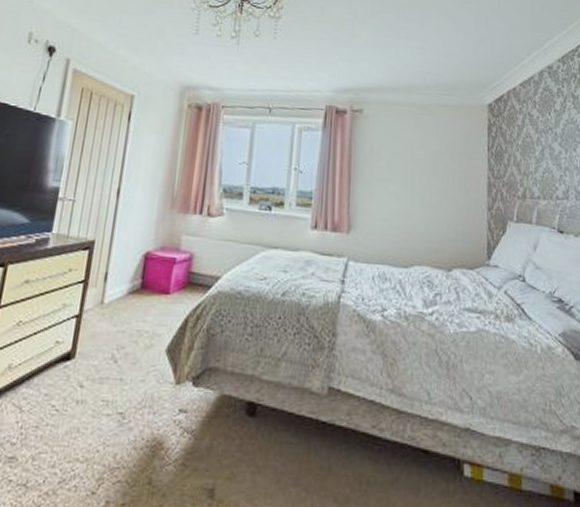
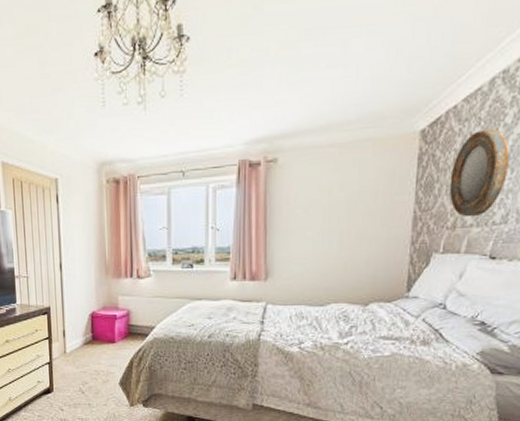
home mirror: none [516,111,563,190] -> present [449,128,510,217]

